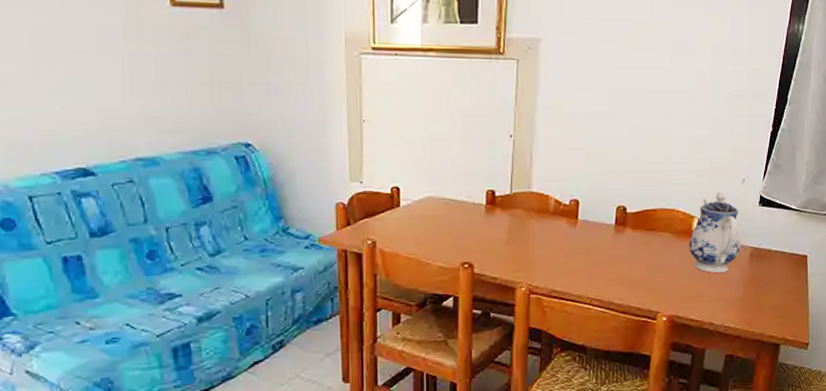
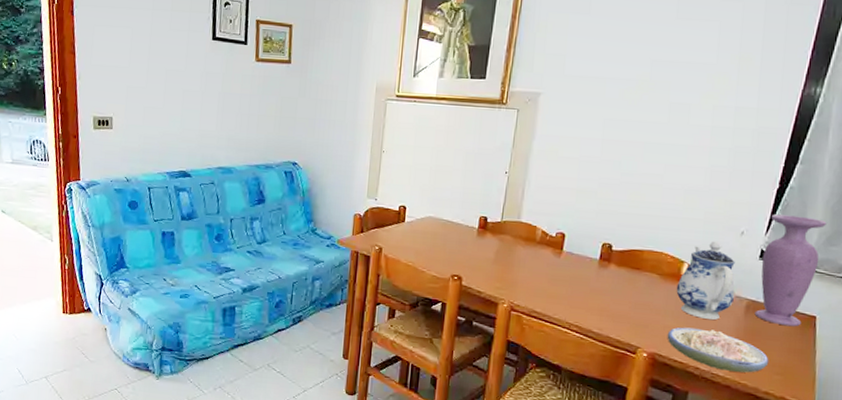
soup: none [683,282,771,322] -> present [667,327,769,373]
vase: none [757,158,812,269] -> present [754,214,827,327]

